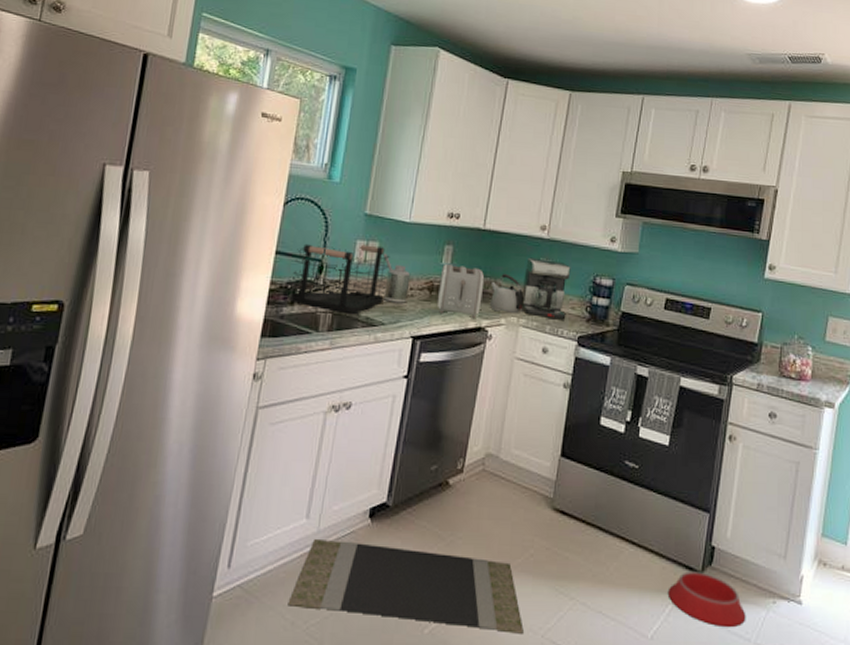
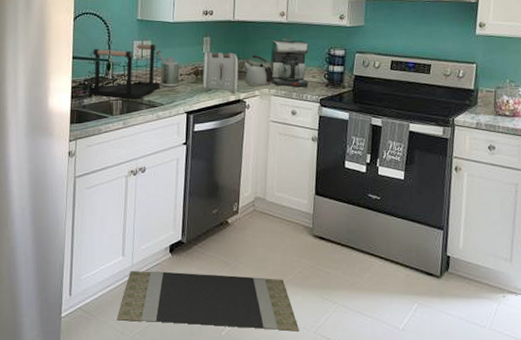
pet bowl: present [667,571,746,627] -> none [413,276,481,318]

